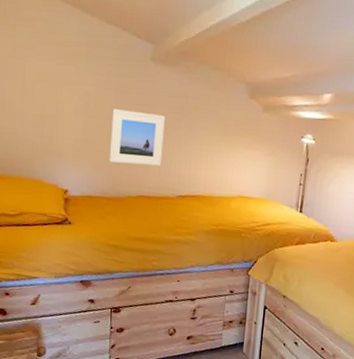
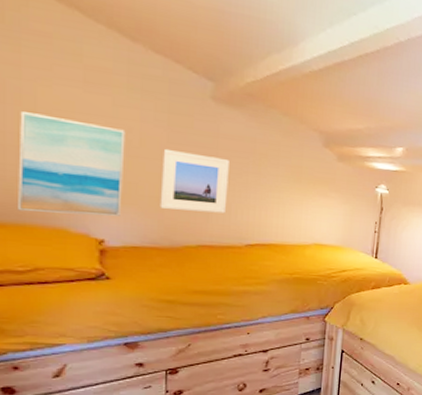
wall art: none [10,84,85,170] -> present [16,111,126,216]

